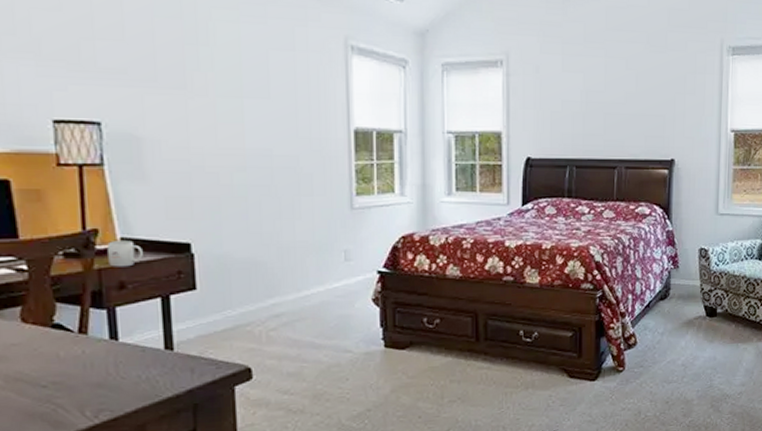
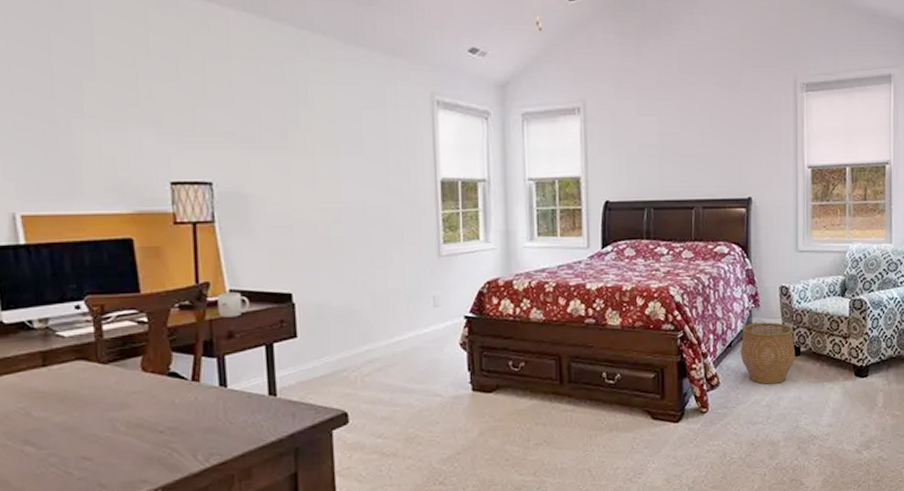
basket: none [658,281,712,344] -> present [740,320,796,385]

